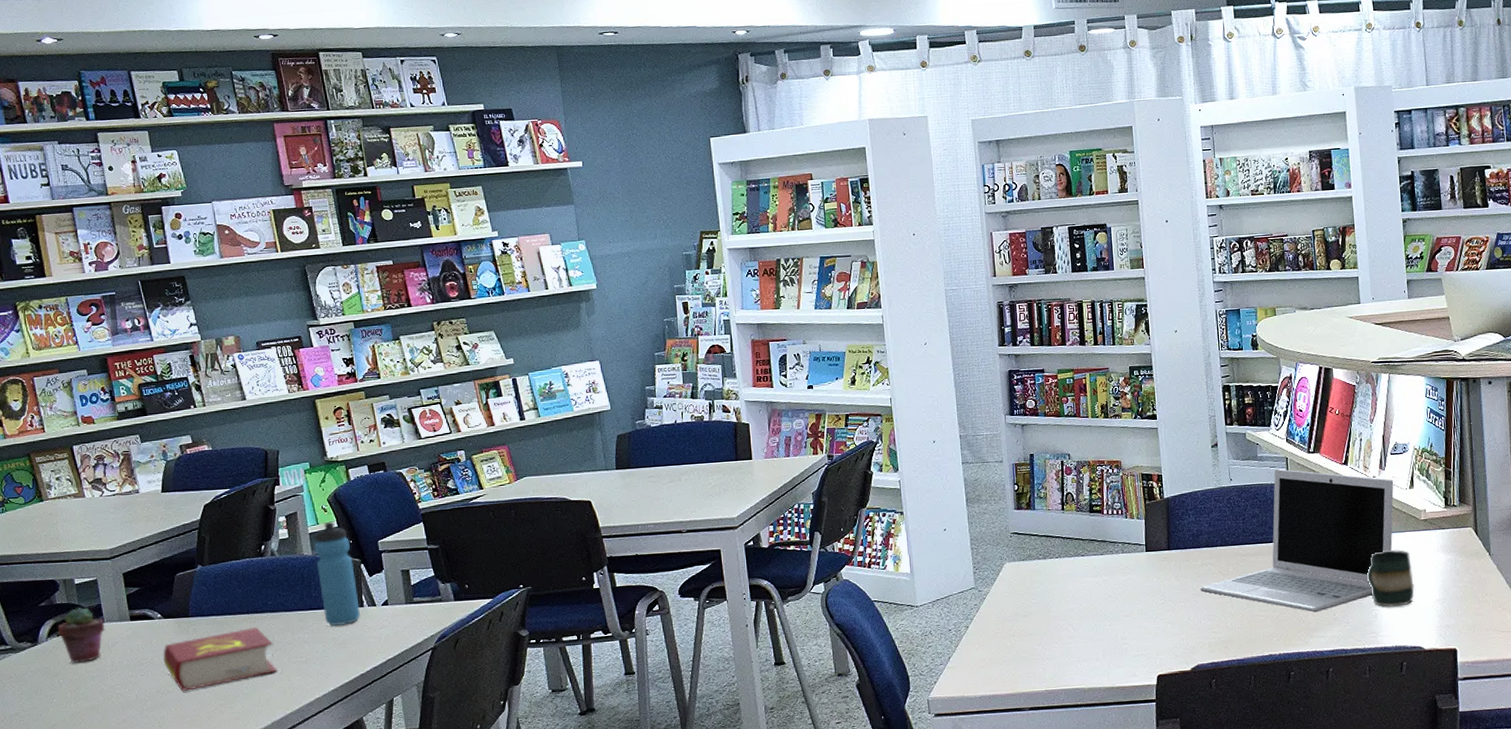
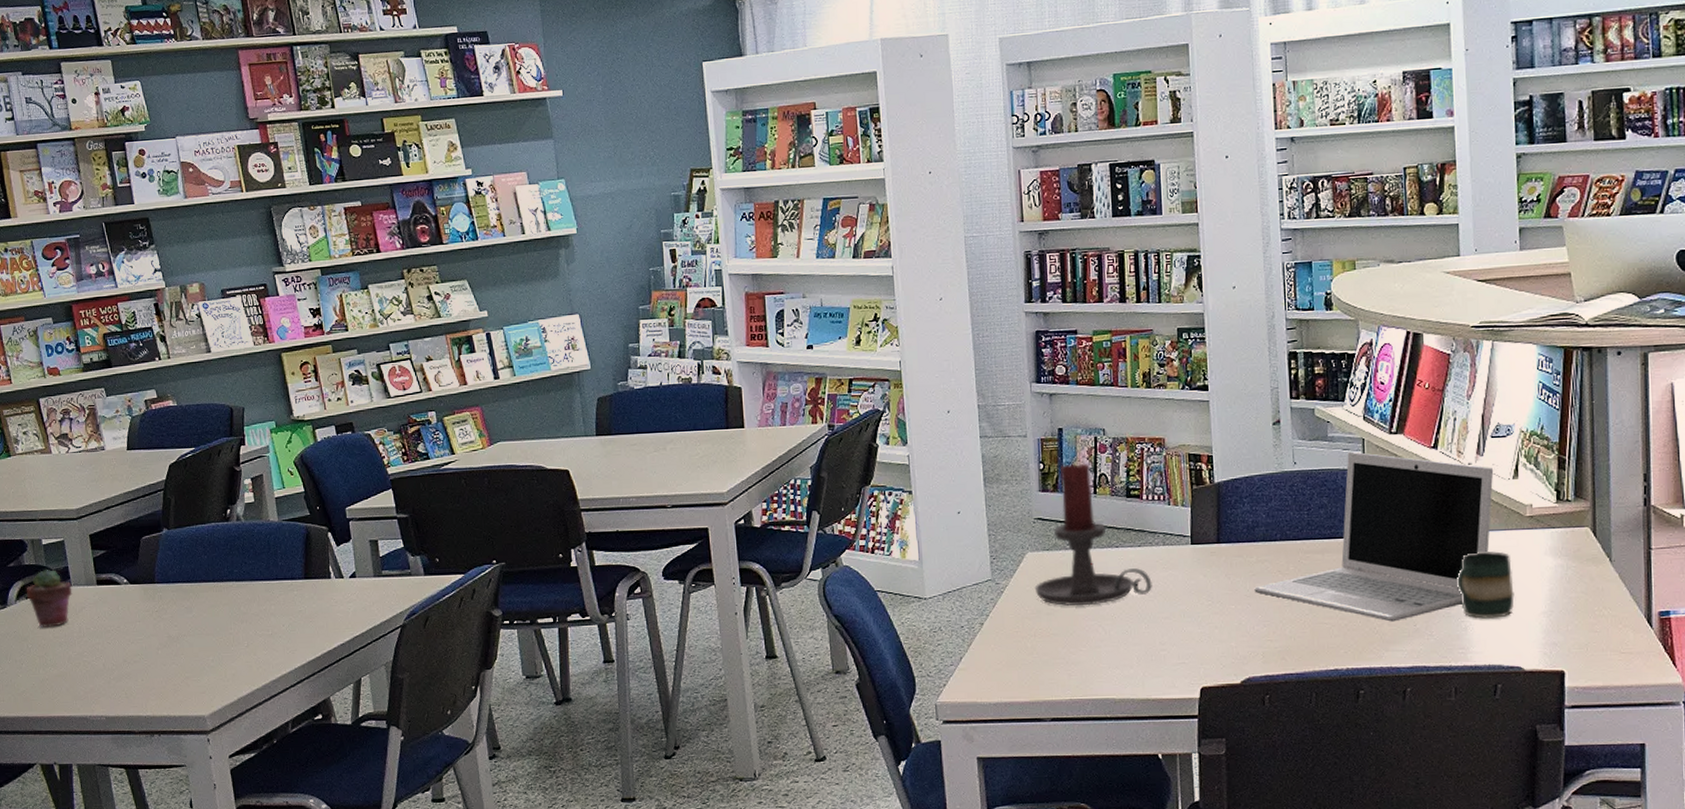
book: present [163,627,277,692] -> none [129,597,243,663]
water bottle: present [314,521,360,627] -> none [280,485,327,599]
candle holder: none [1012,483,1114,608] -> present [1034,462,1152,606]

